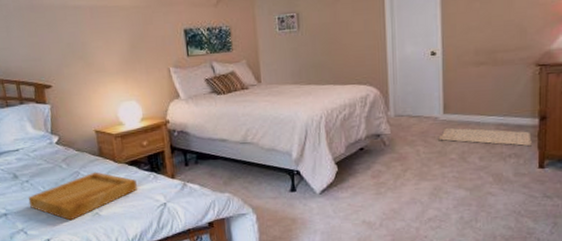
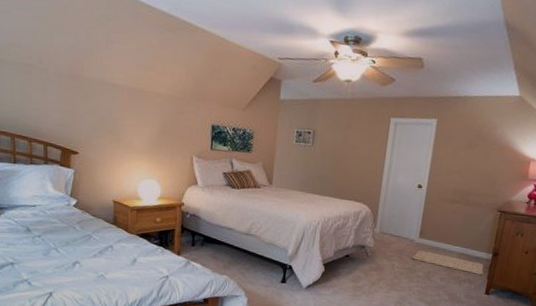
tray: present [28,172,137,221] -> none [37,238,144,279]

